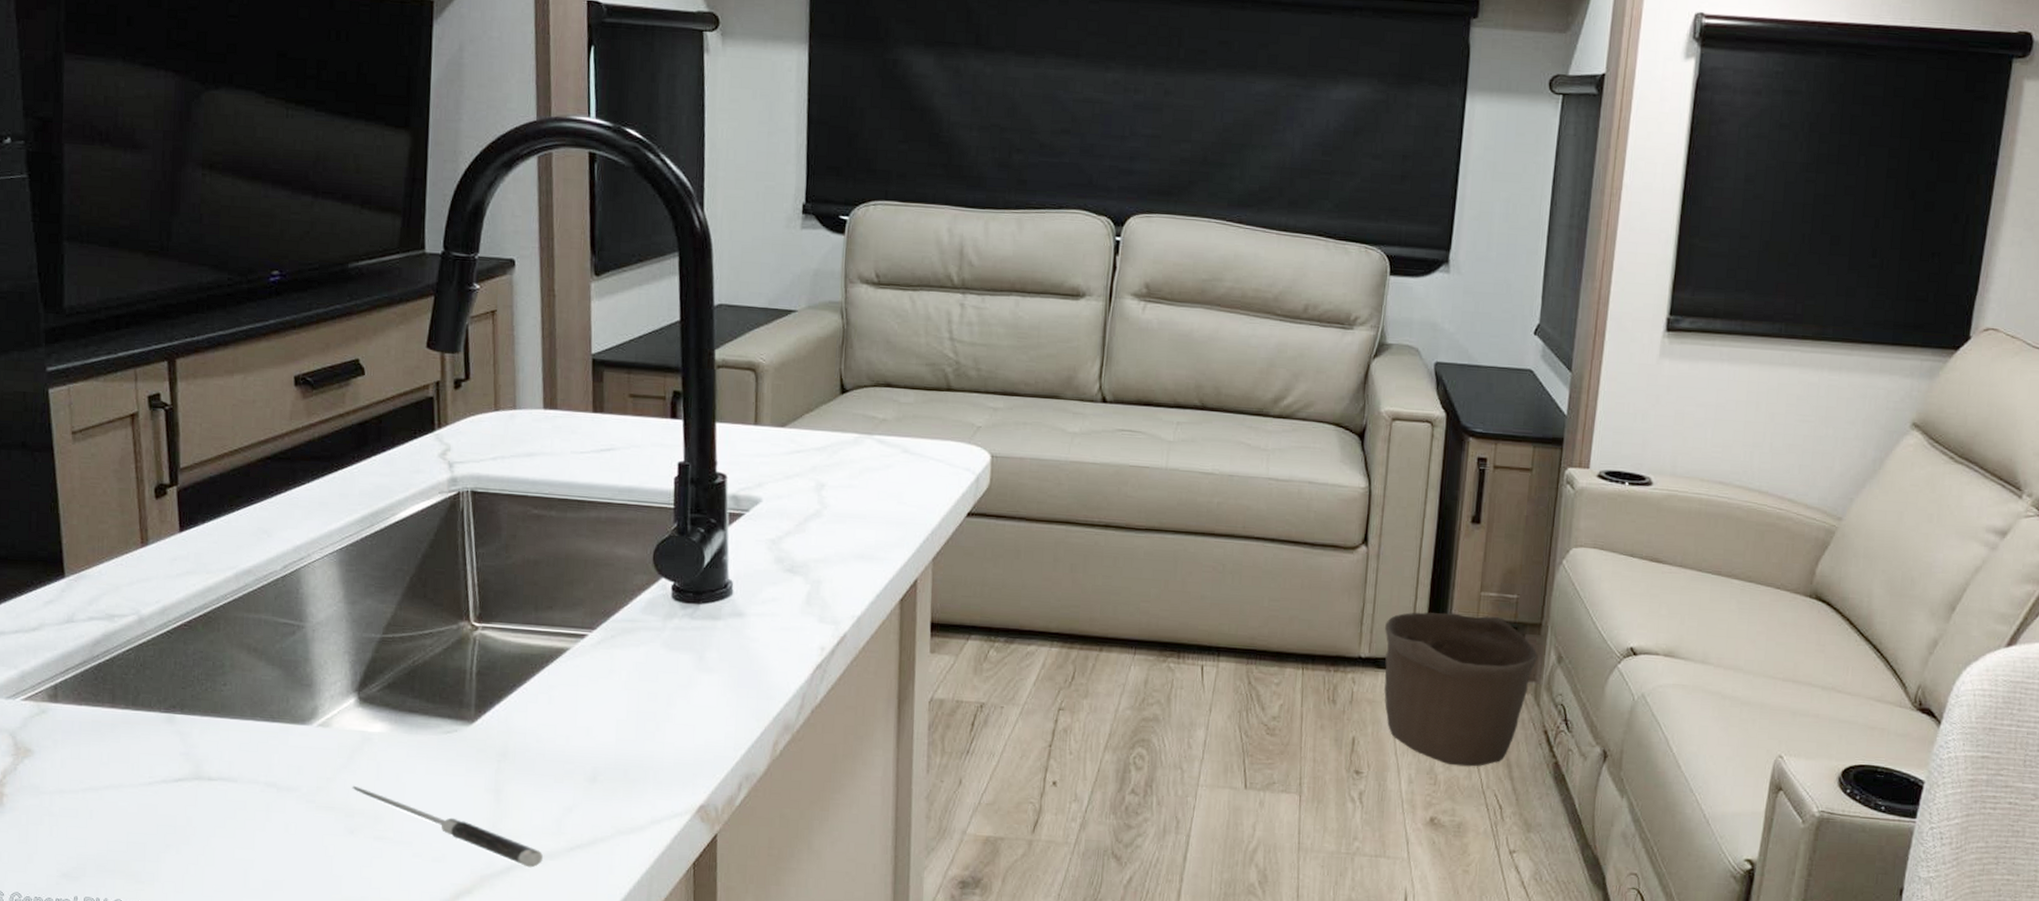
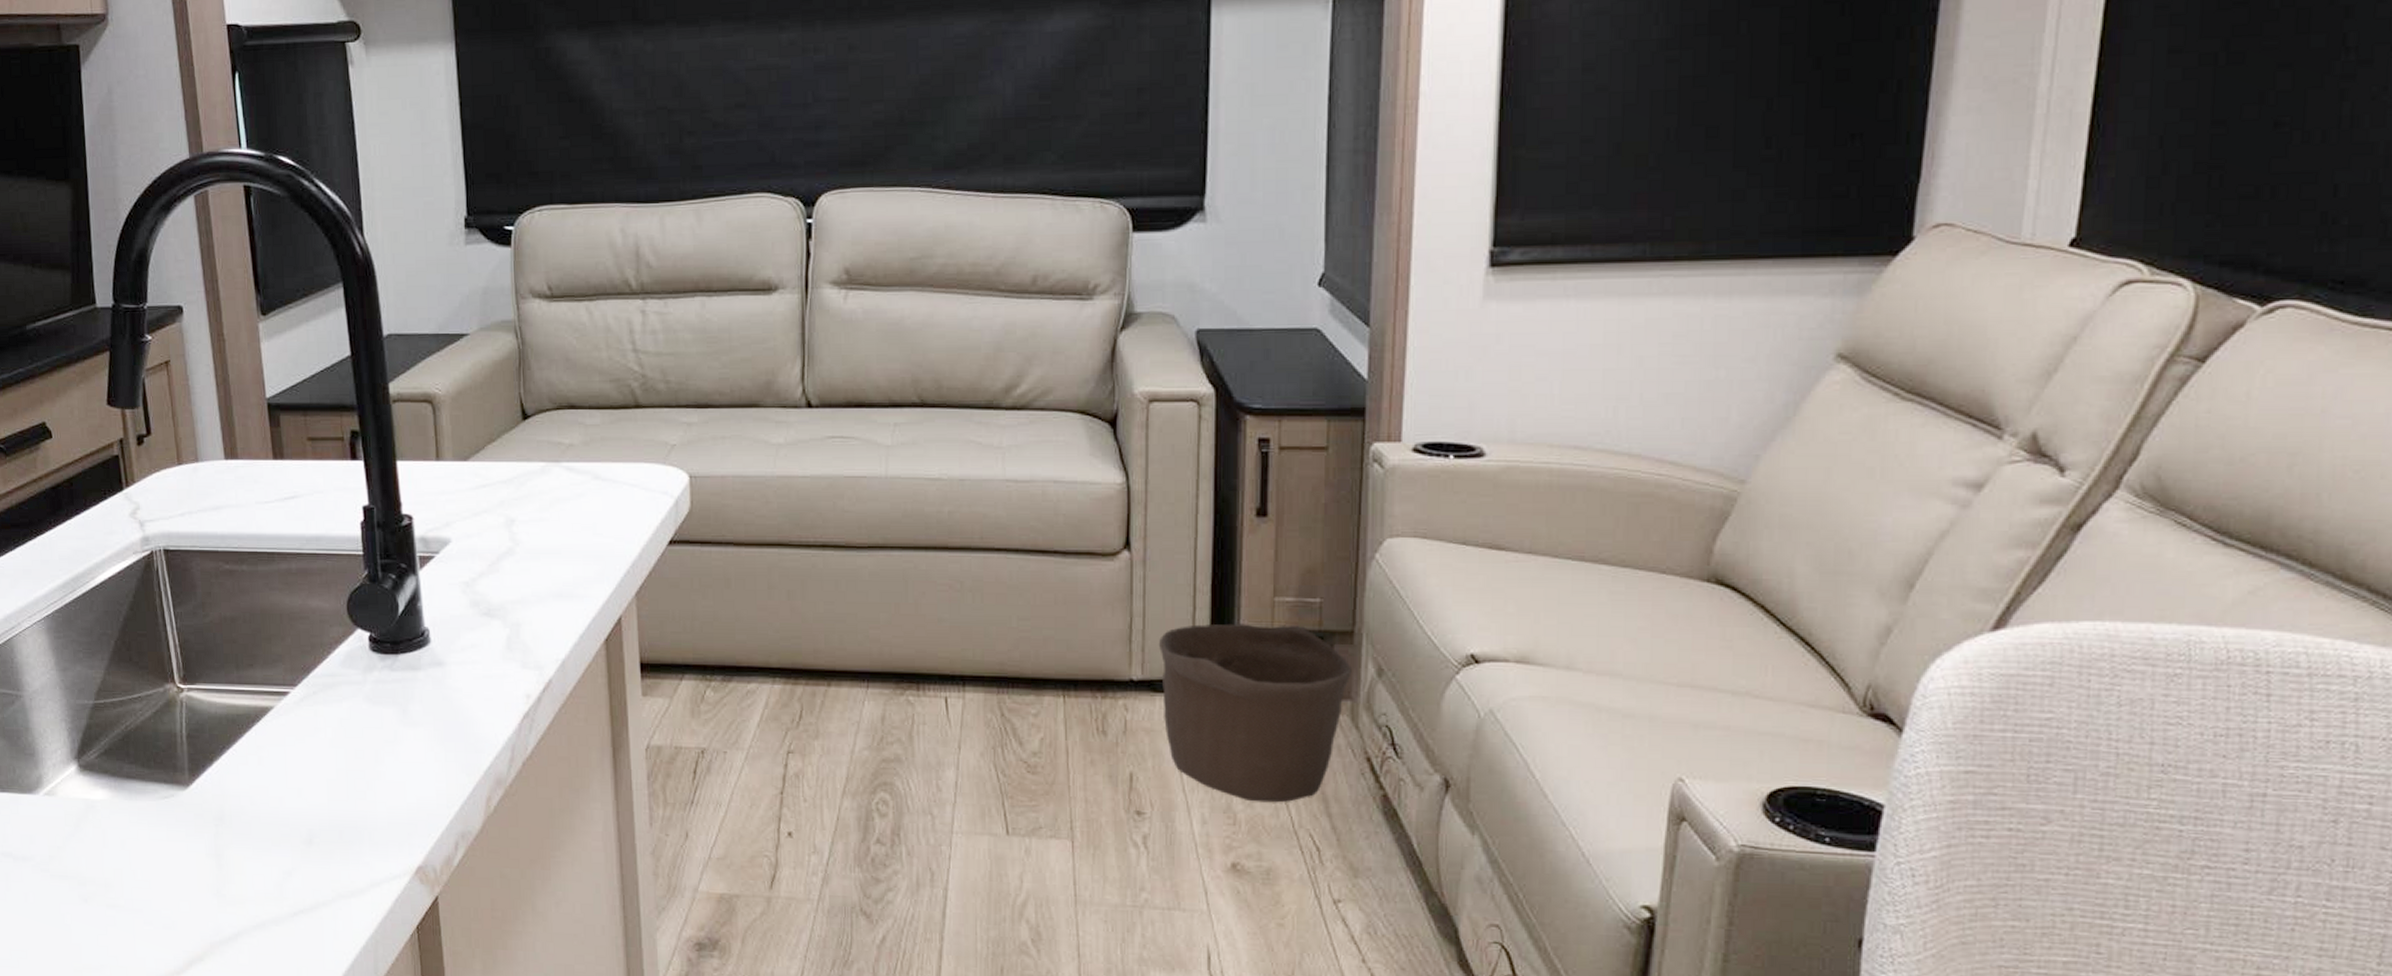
kitchen knife: present [352,785,543,868] -> none [81,853,268,934]

